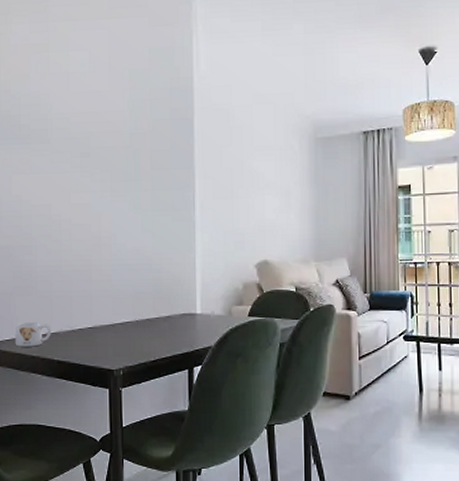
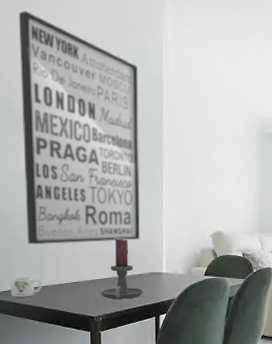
wall art: none [27,12,169,283] -> present [18,10,141,245]
candle holder: none [120,272,174,347] -> present [100,238,144,299]

